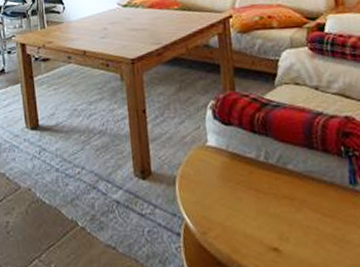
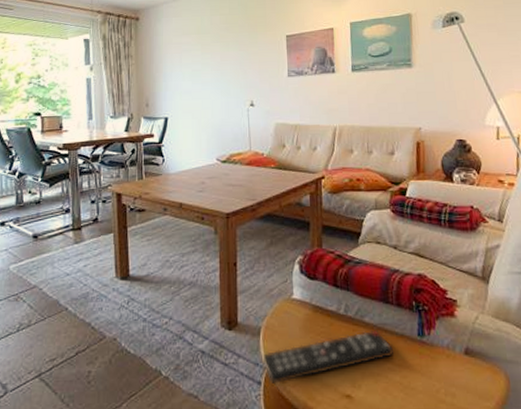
remote control: none [179,178,323,237] -> present [262,329,394,385]

